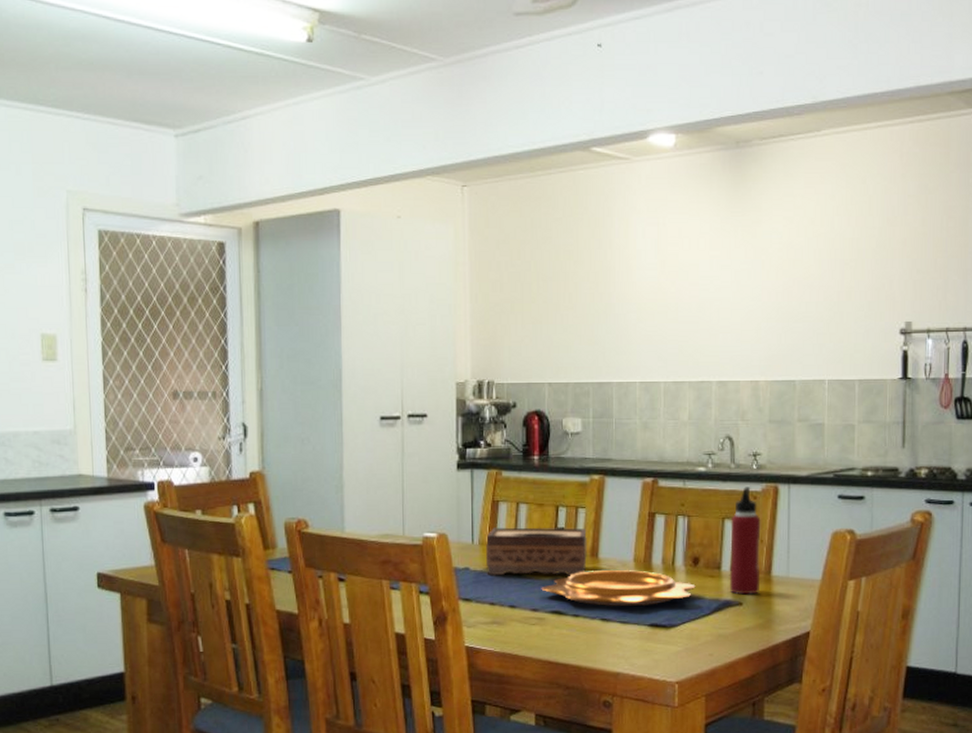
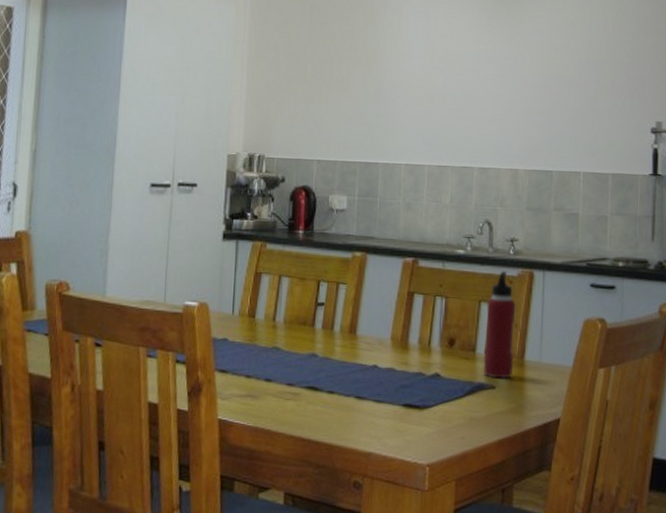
tissue box: present [486,527,587,576] -> none [245,299,346,352]
decorative bowl: present [541,570,696,606] -> none [298,347,451,385]

